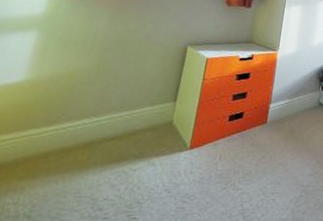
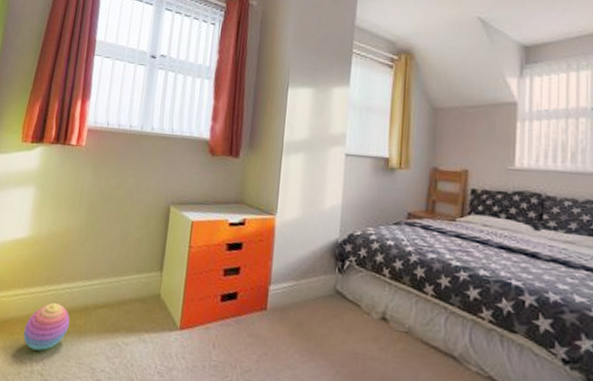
stacking toy: none [7,143,71,194] -> present [23,303,70,351]

